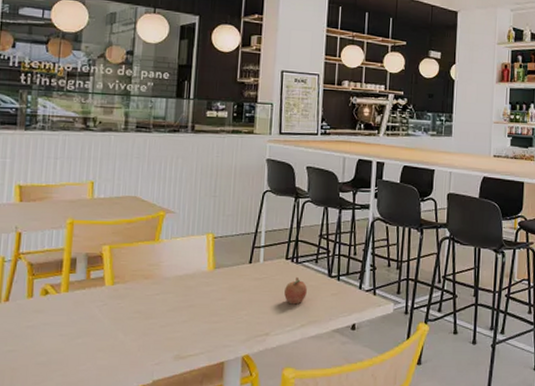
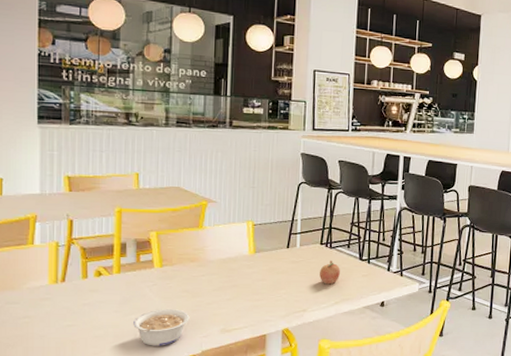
legume: none [79,332,141,375] -> present [133,309,190,346]

